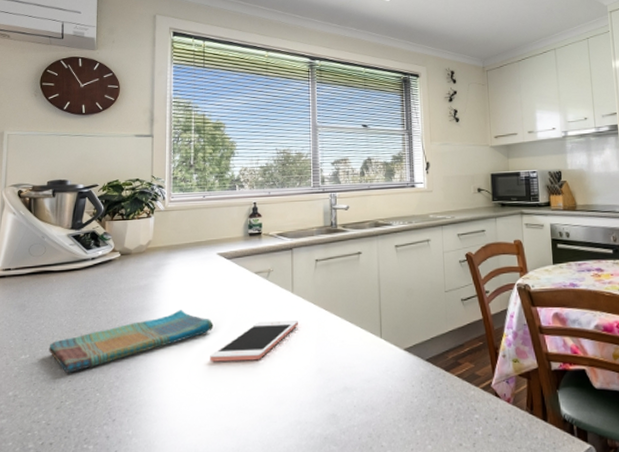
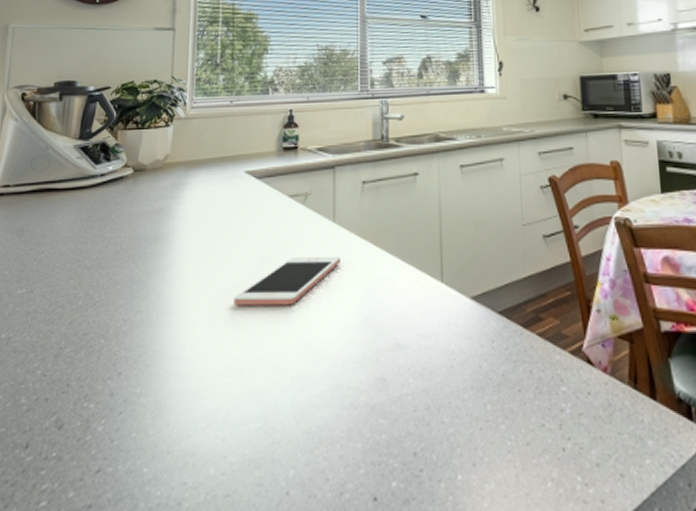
dish towel: present [48,310,214,373] -> none [48,240,239,313]

